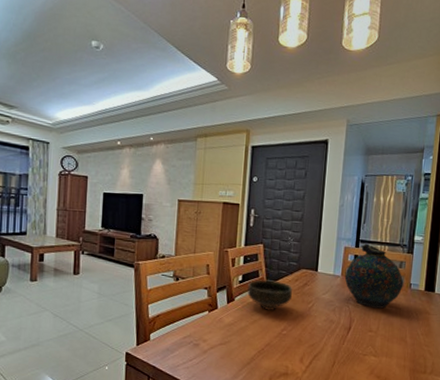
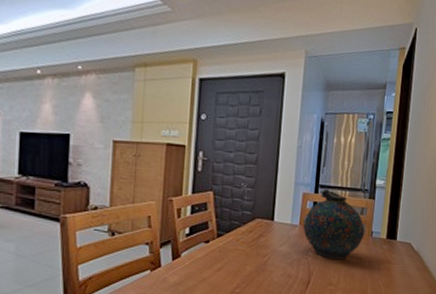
bowl: present [247,280,292,310] -> none [195,232,246,266]

